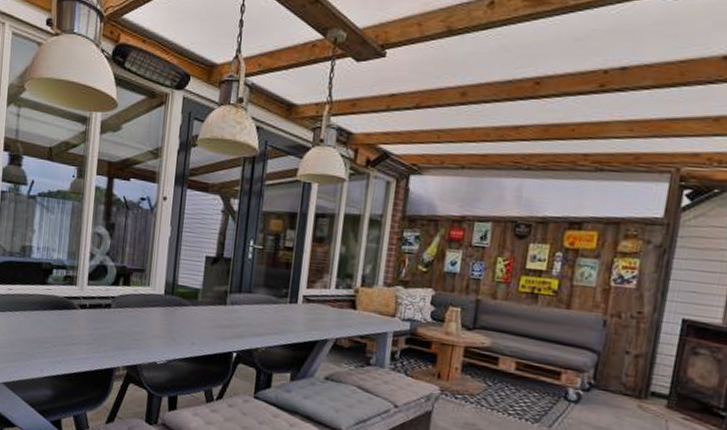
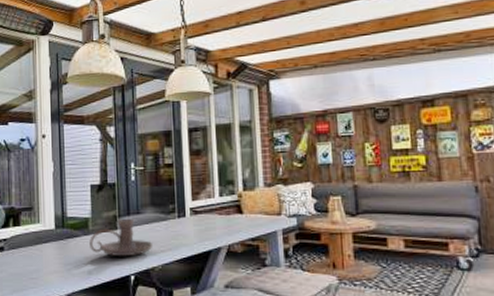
candle holder: none [196,294,260,334] -> present [90,218,153,257]

